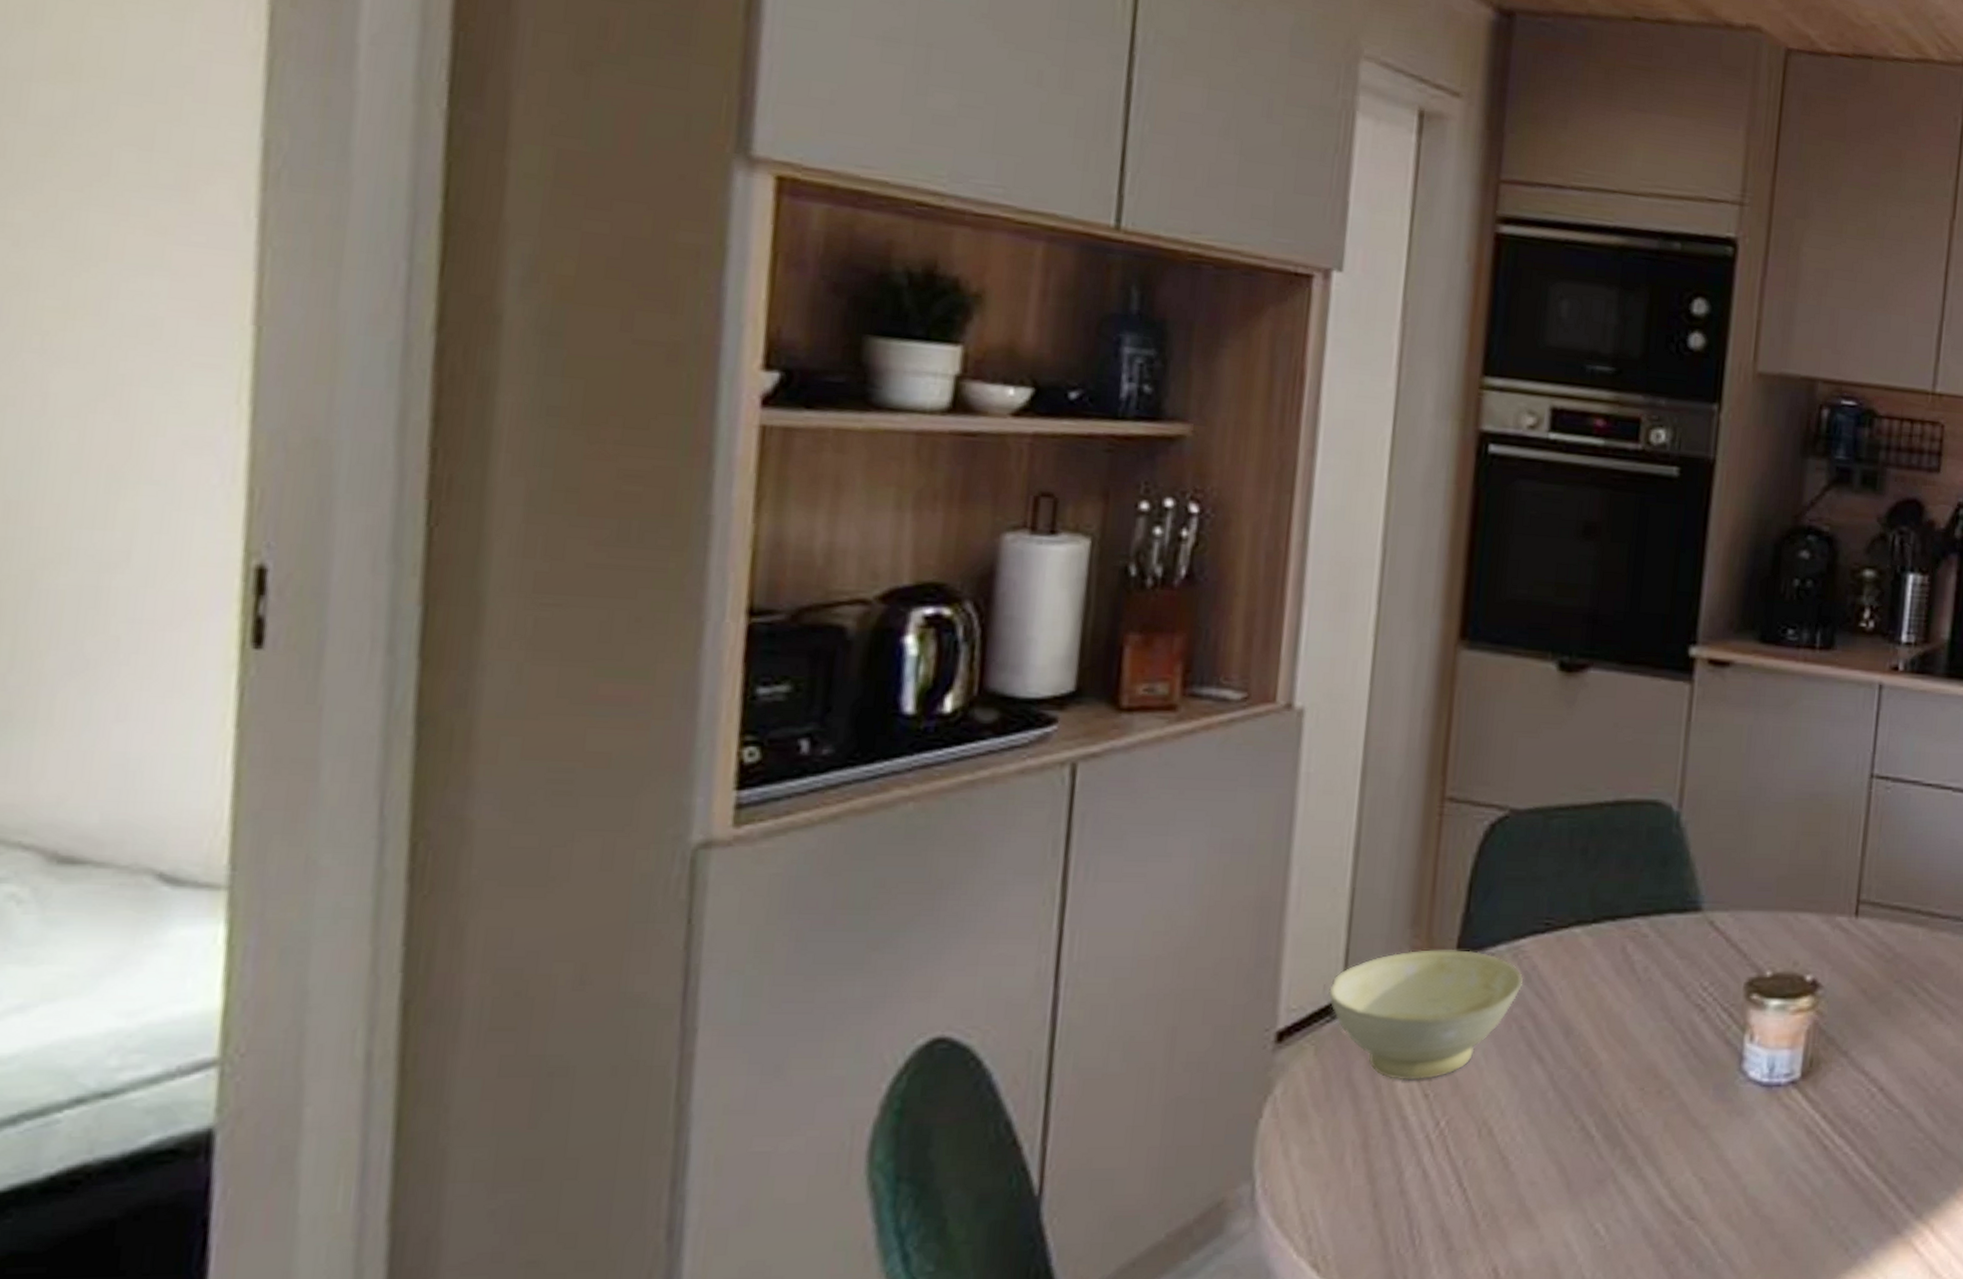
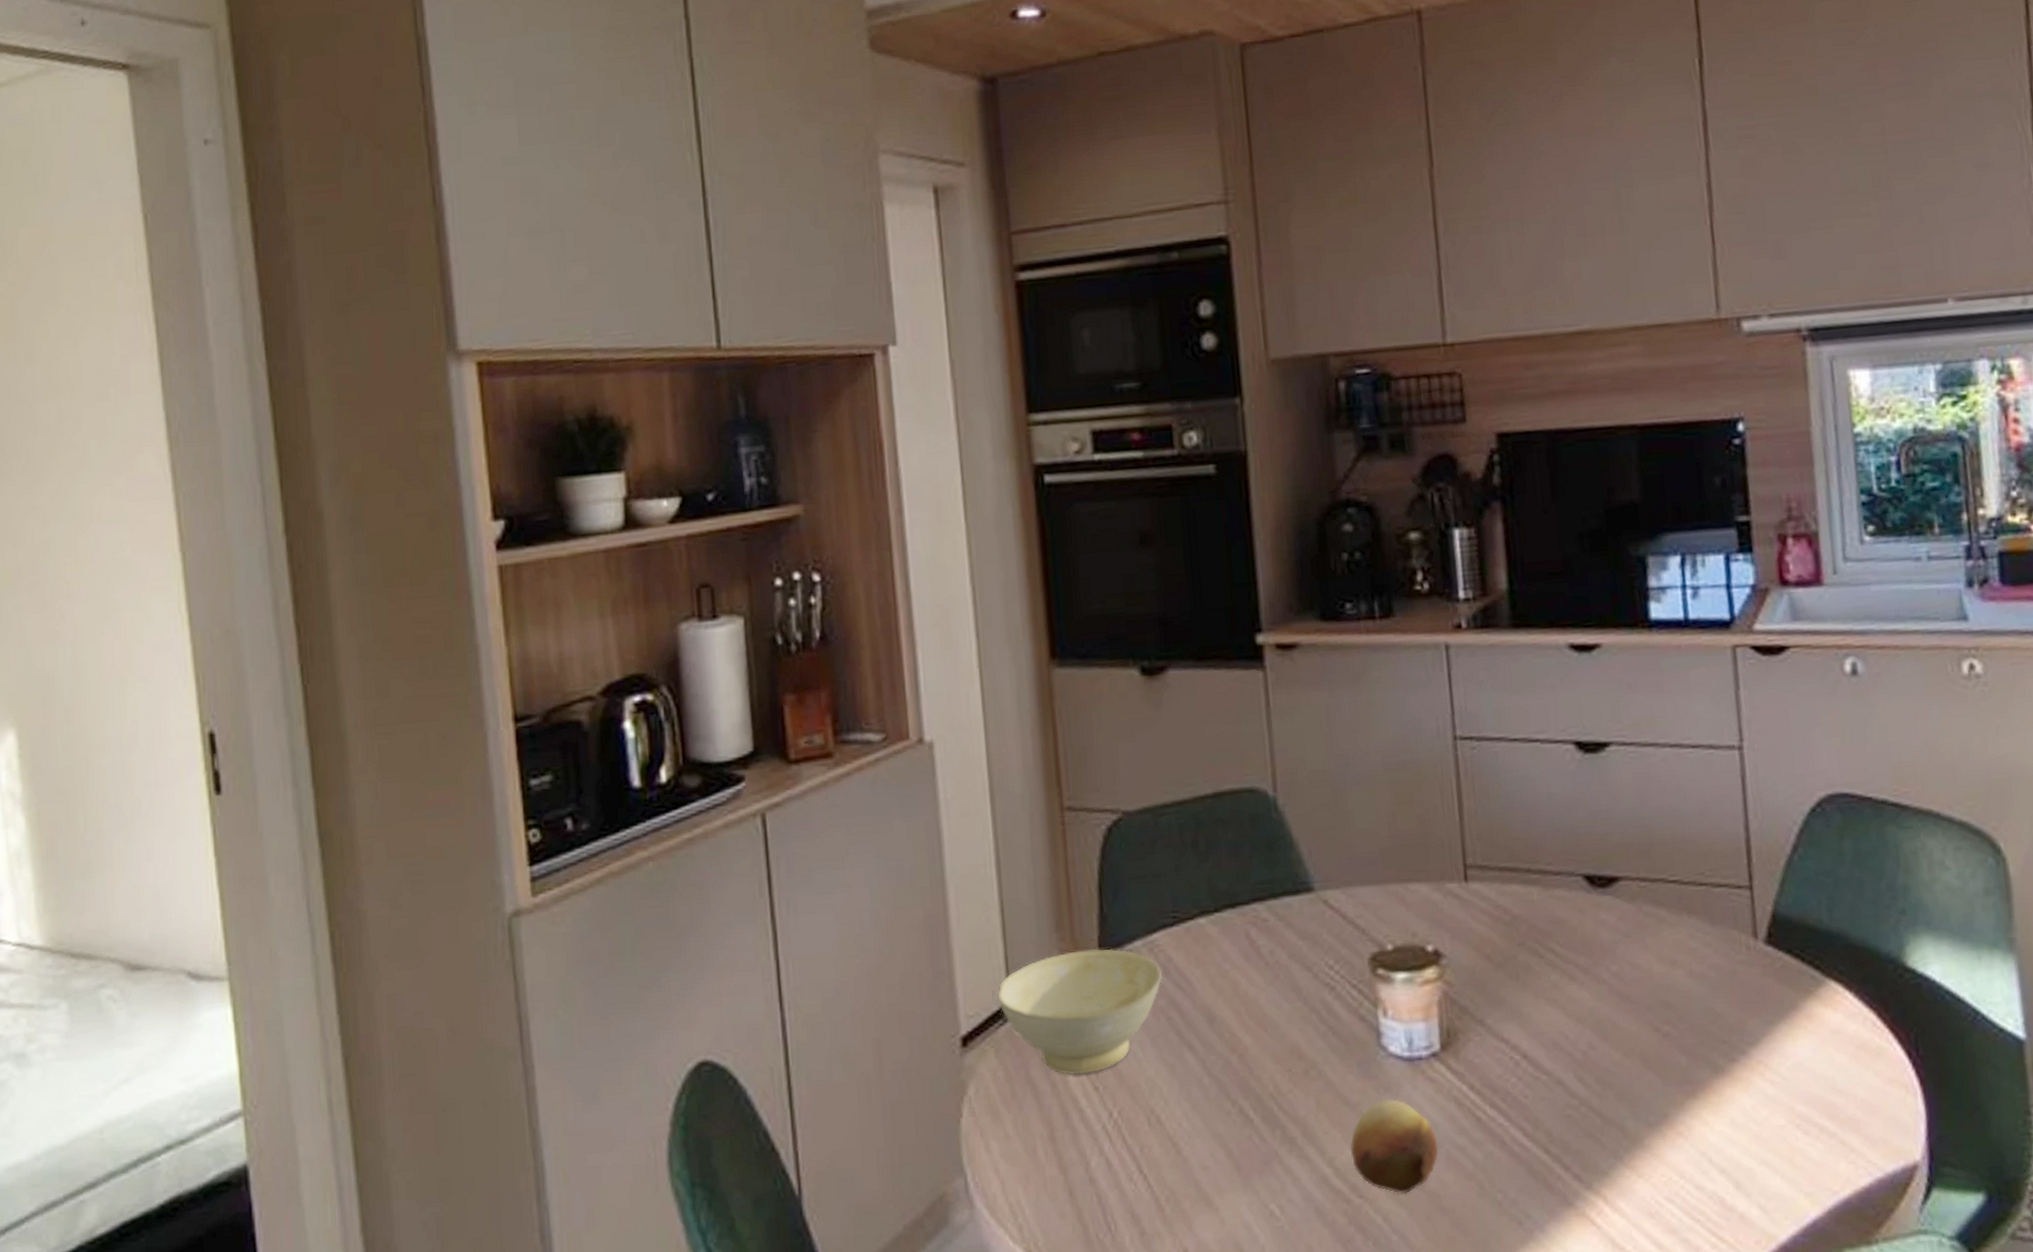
fruit: none [1690,1124,1781,1217] -> present [1350,1099,1439,1194]

